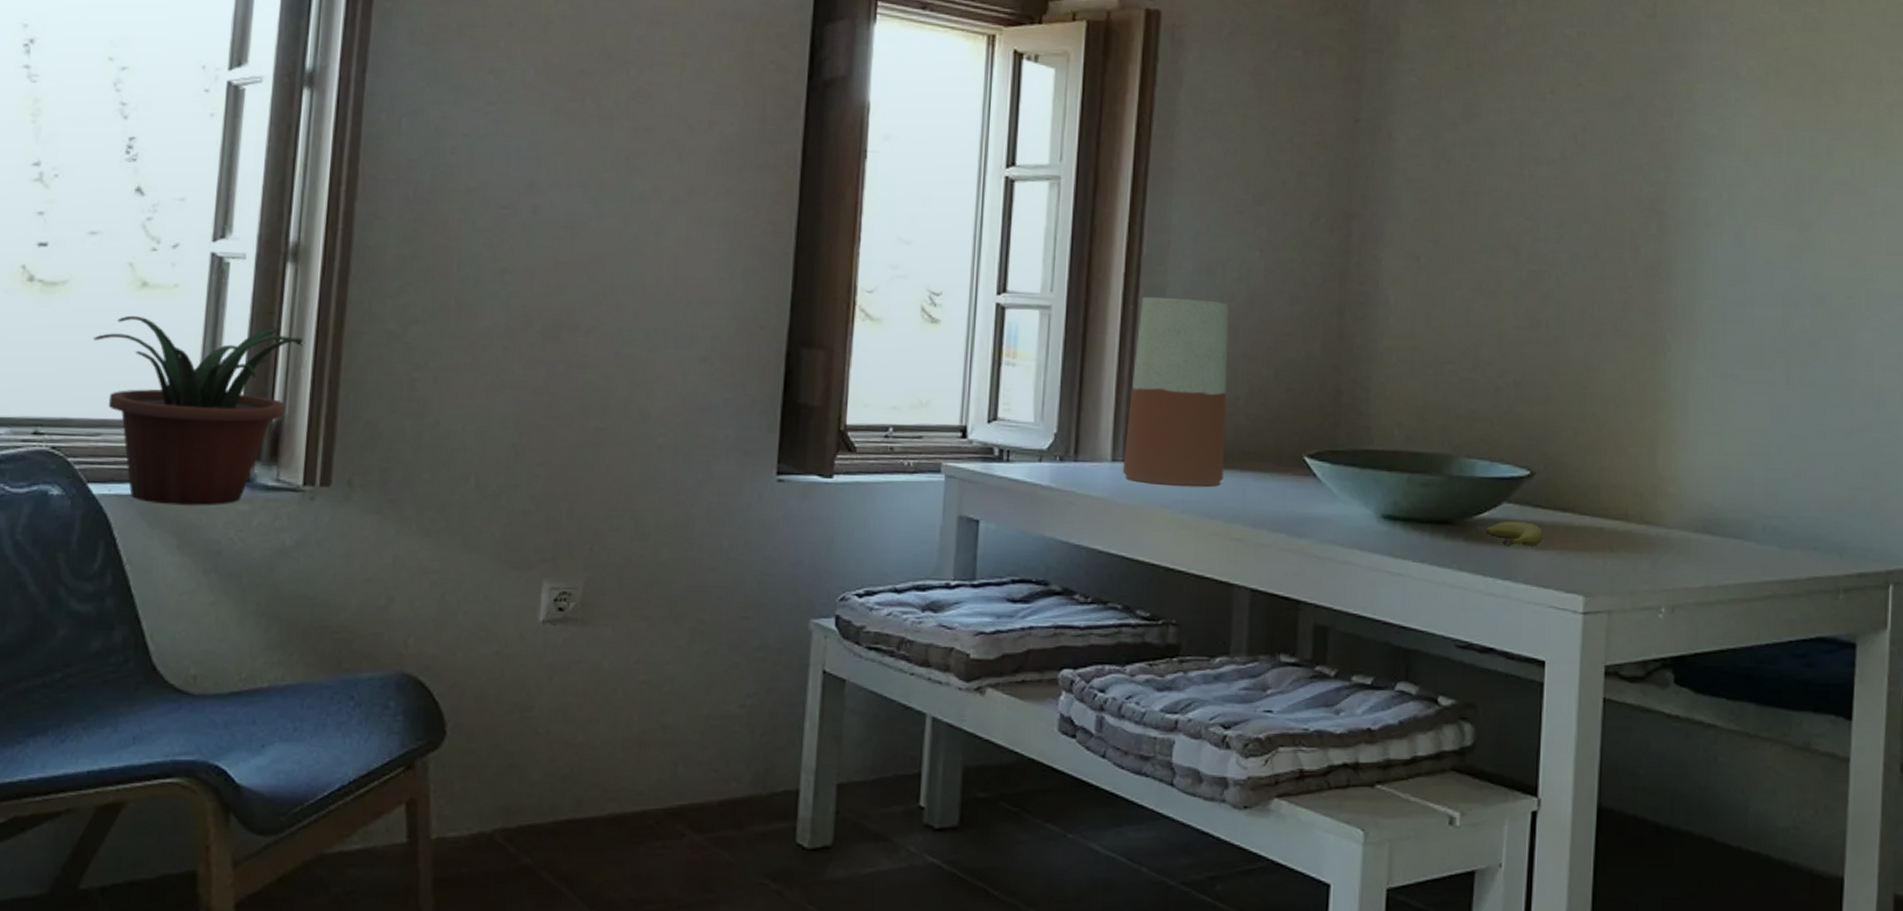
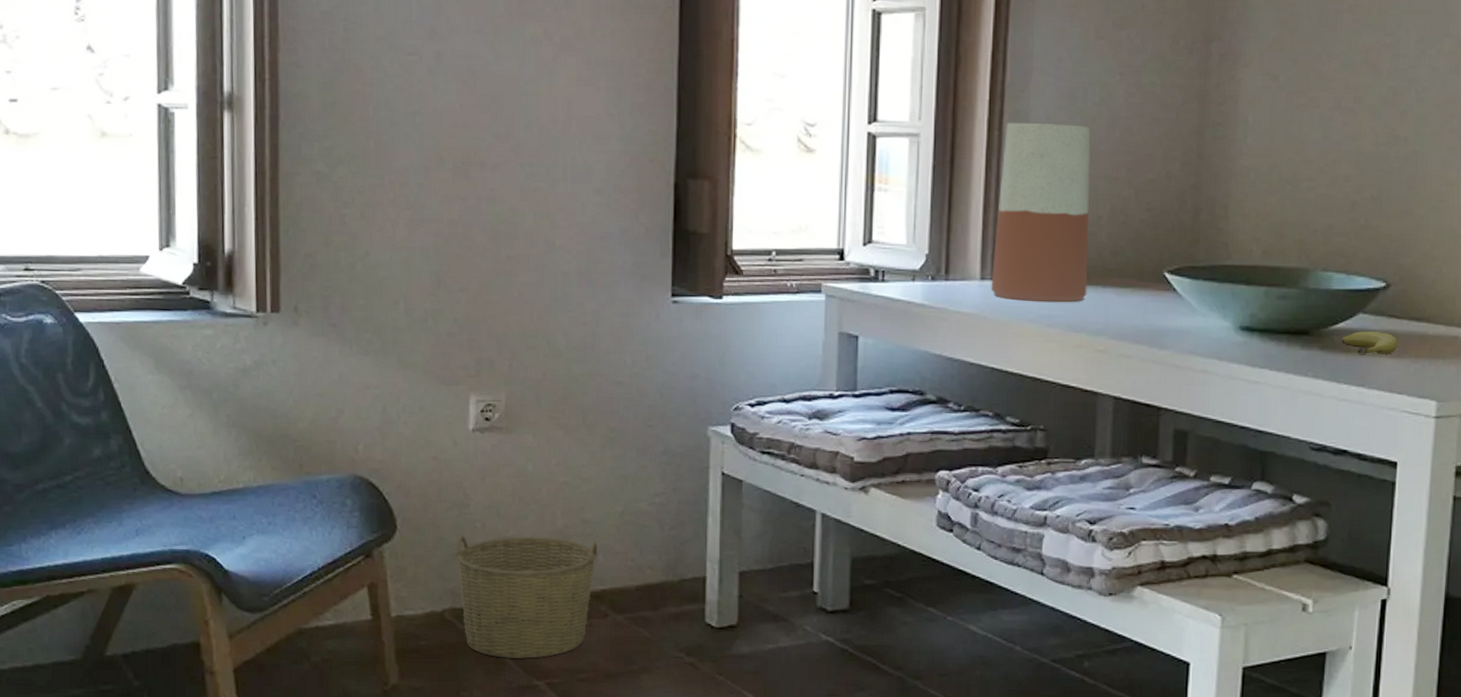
potted plant: present [93,315,305,506] -> none [65,162,246,332]
basket: none [513,742,677,889] -> present [456,535,597,659]

